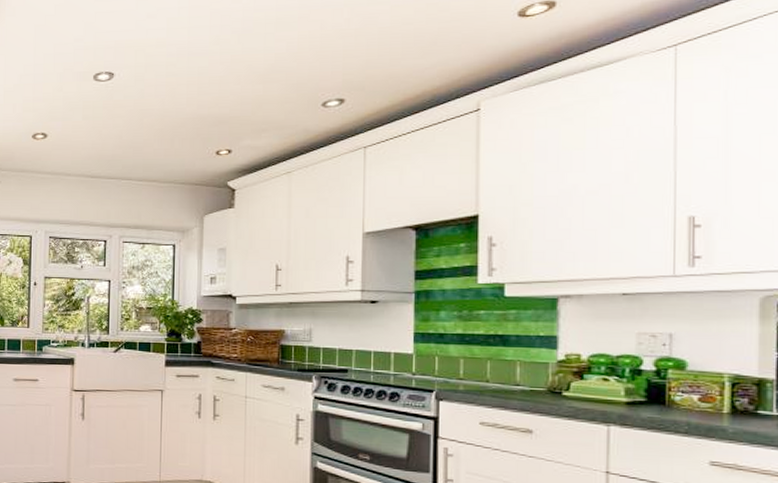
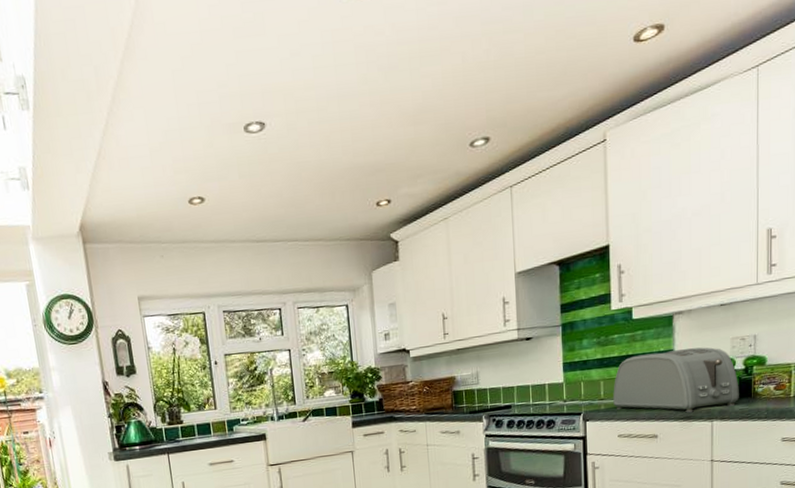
toaster: none [475,336,648,412] -> present [613,347,739,413]

